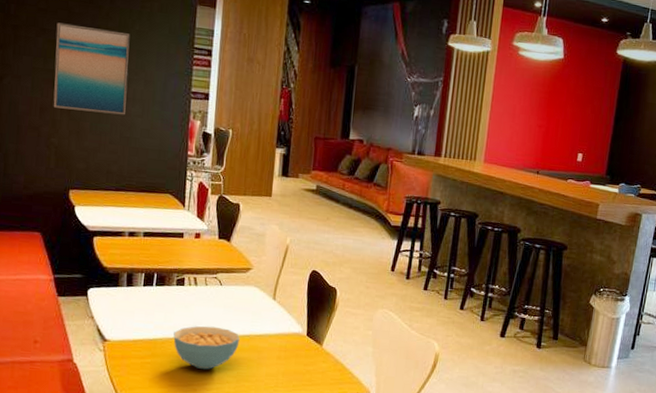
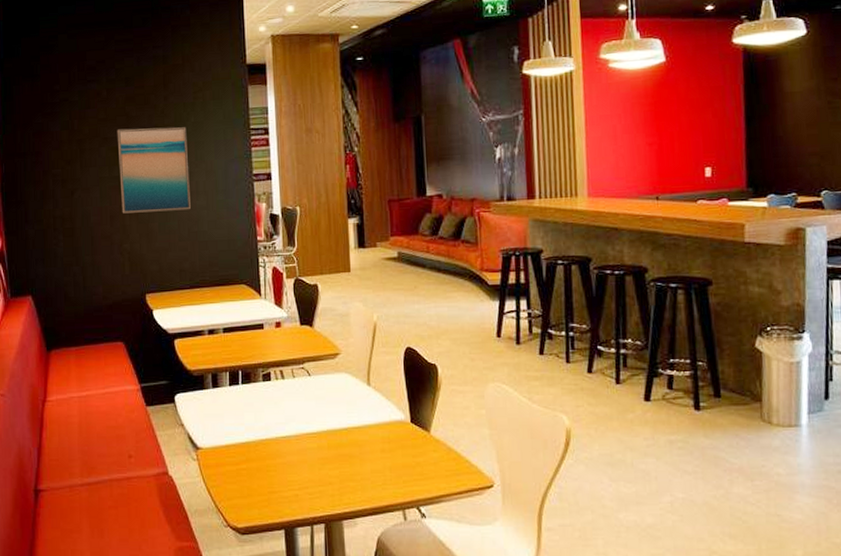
cereal bowl: present [173,326,240,370] -> none [266,422,337,472]

